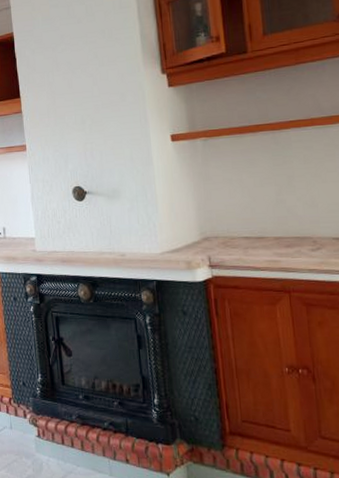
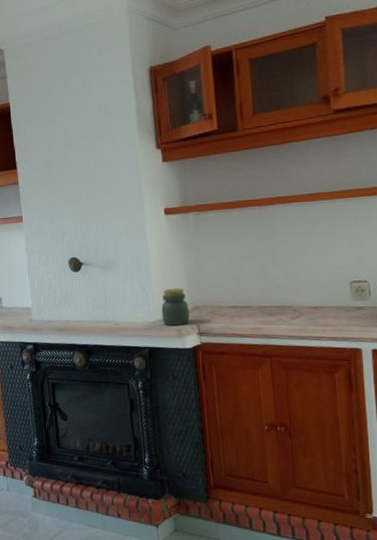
jar: none [169,217,200,258] -> present [161,288,190,326]

